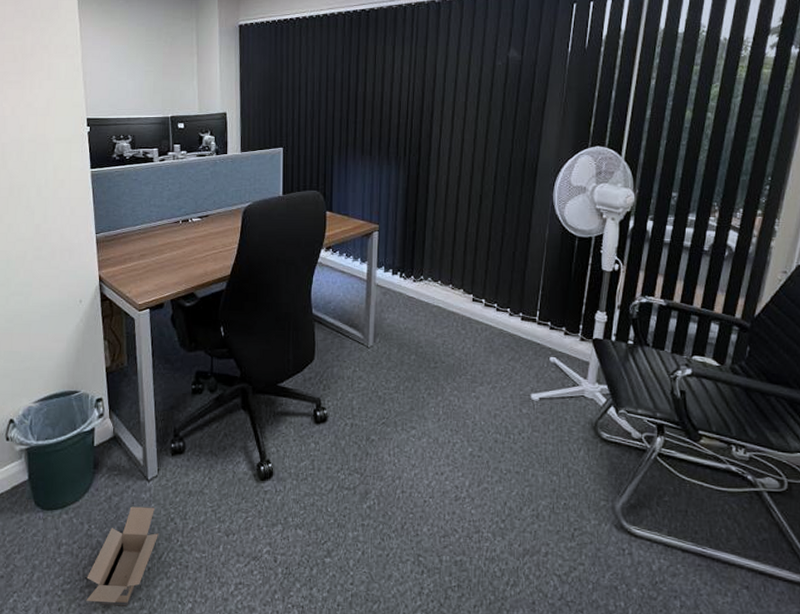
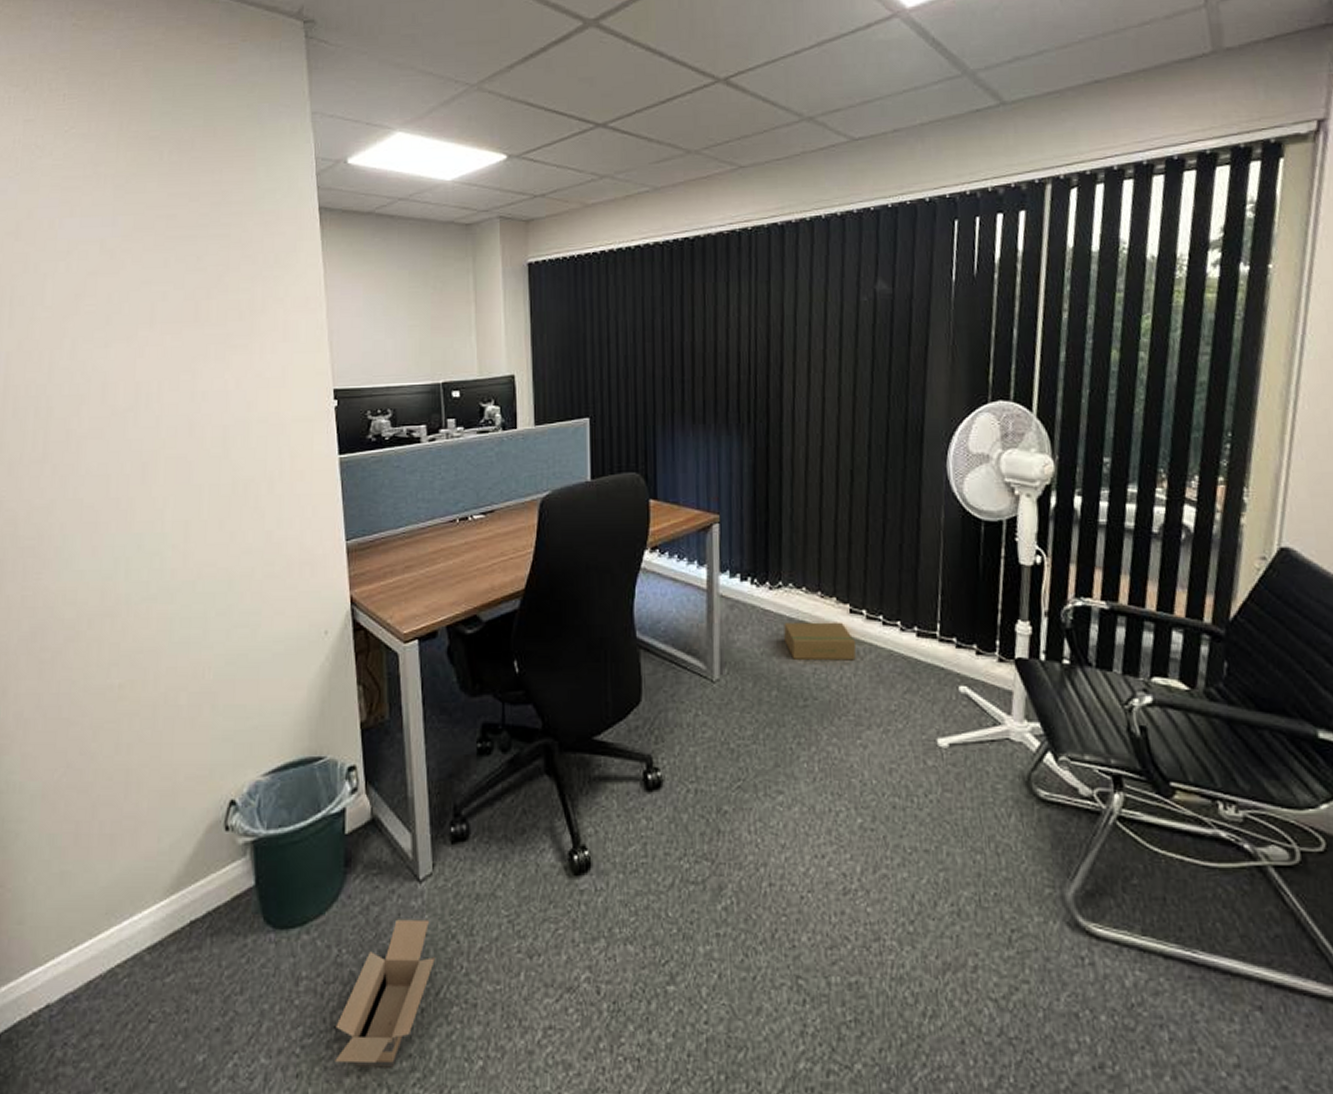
box: none [423,306,476,336] -> present [784,622,857,661]

